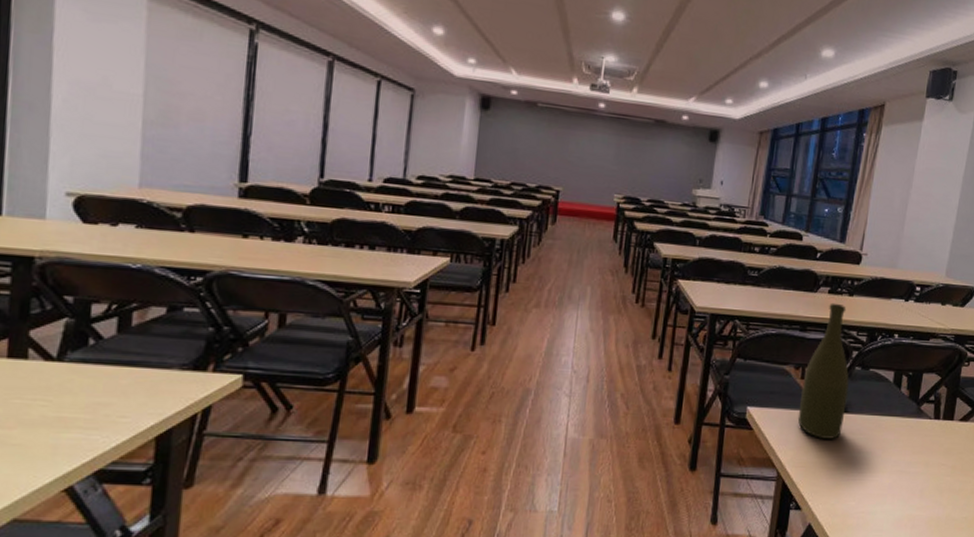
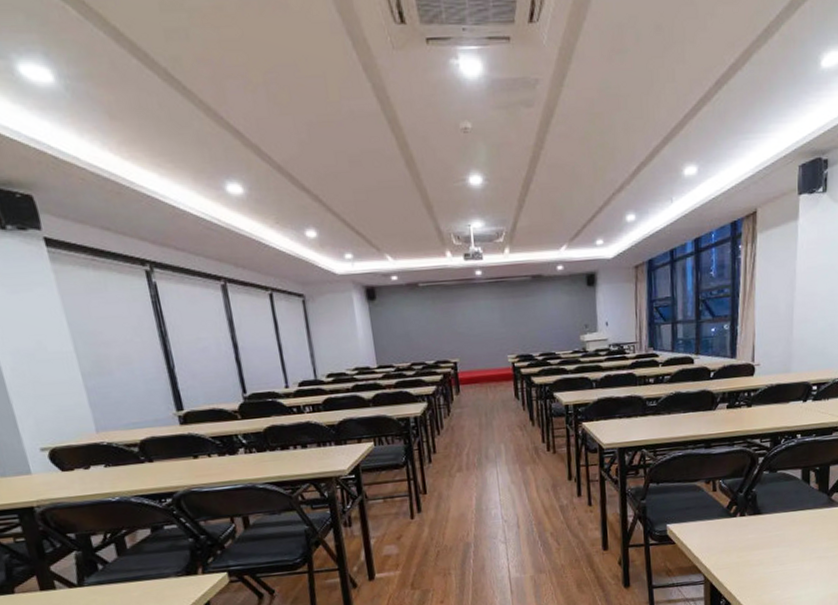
bottle: present [797,302,849,439] -> none [714,416,760,541]

